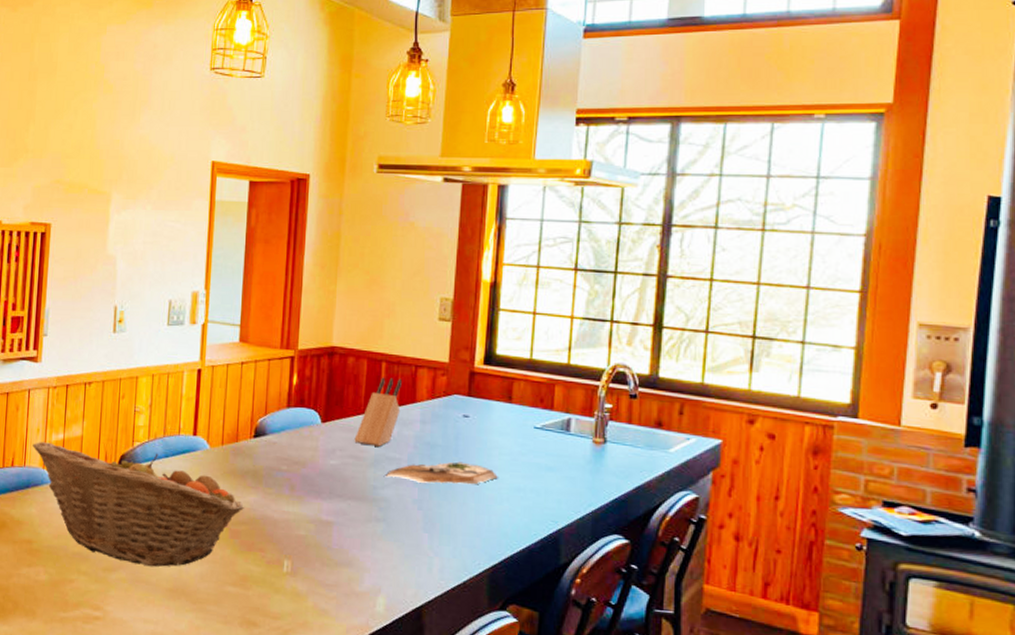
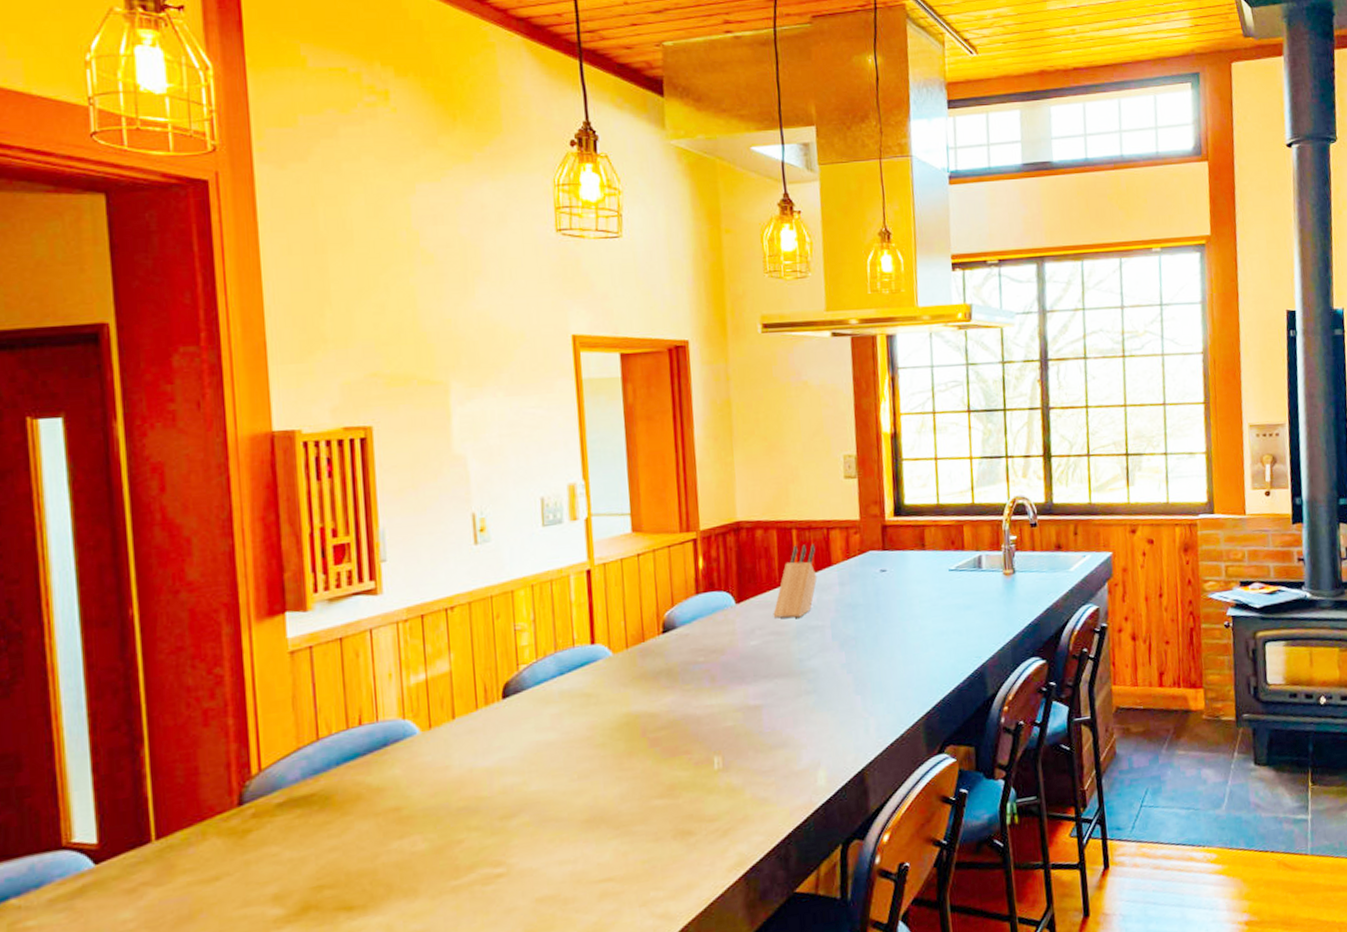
fruit basket: present [32,441,244,567] -> none [385,672,661,803]
cutting board: present [385,461,498,485] -> none [809,616,921,648]

